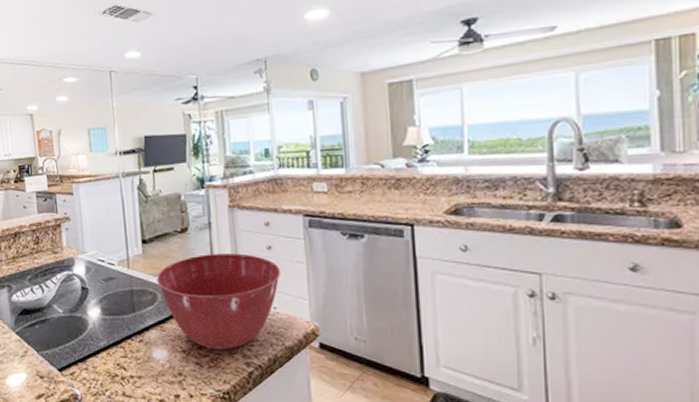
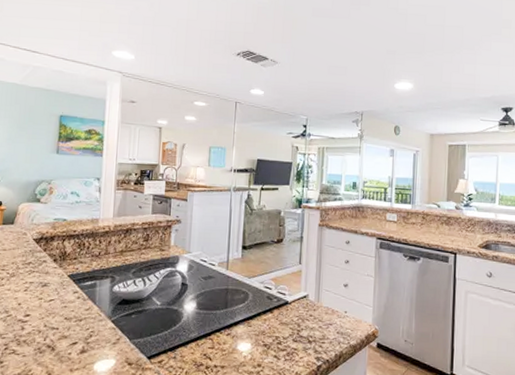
mixing bowl: present [157,253,282,350] -> none [250,263,354,346]

